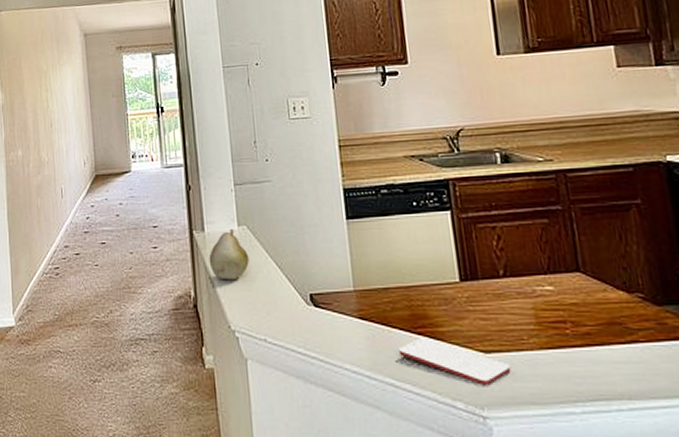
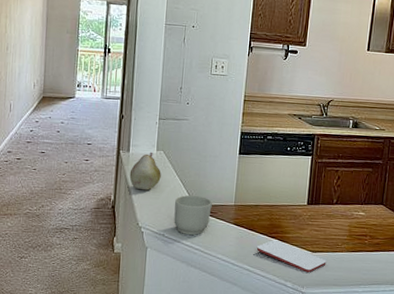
mug: none [273,281,324,339] -> present [174,195,212,236]

